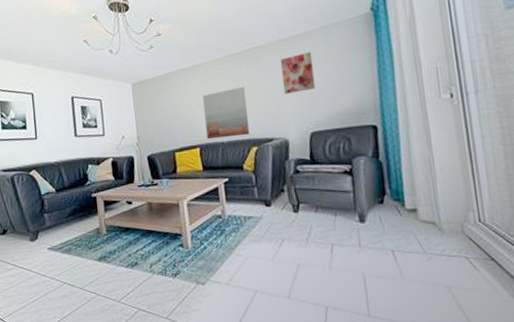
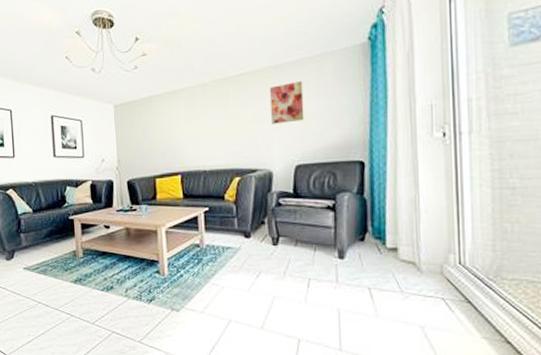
wall art: present [203,87,250,140] -> none [187,114,234,167]

